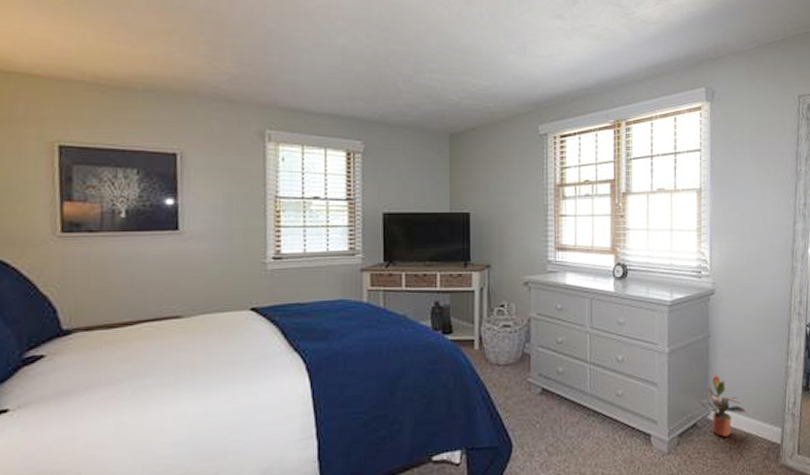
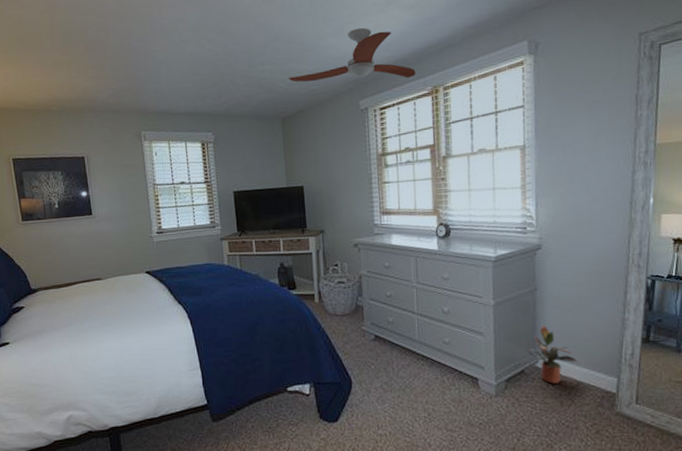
ceiling fan: none [460,49,599,108] -> present [288,27,416,82]

